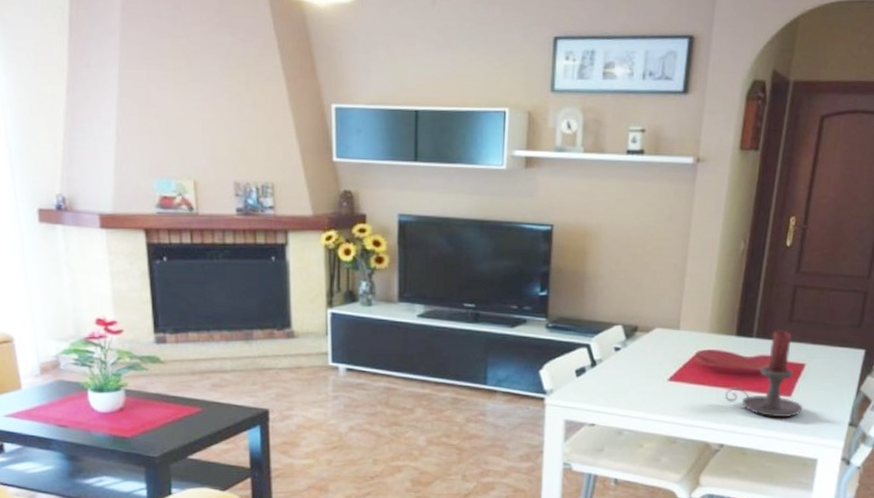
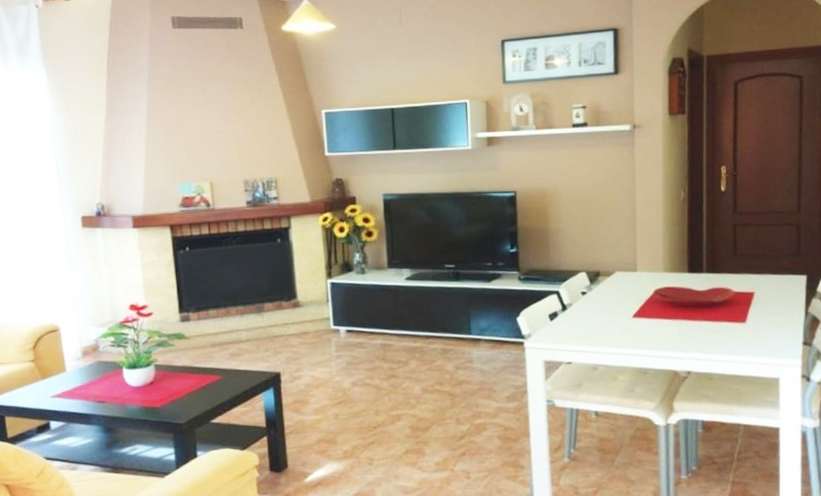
candle holder: present [725,330,803,418] -> none [686,264,758,342]

